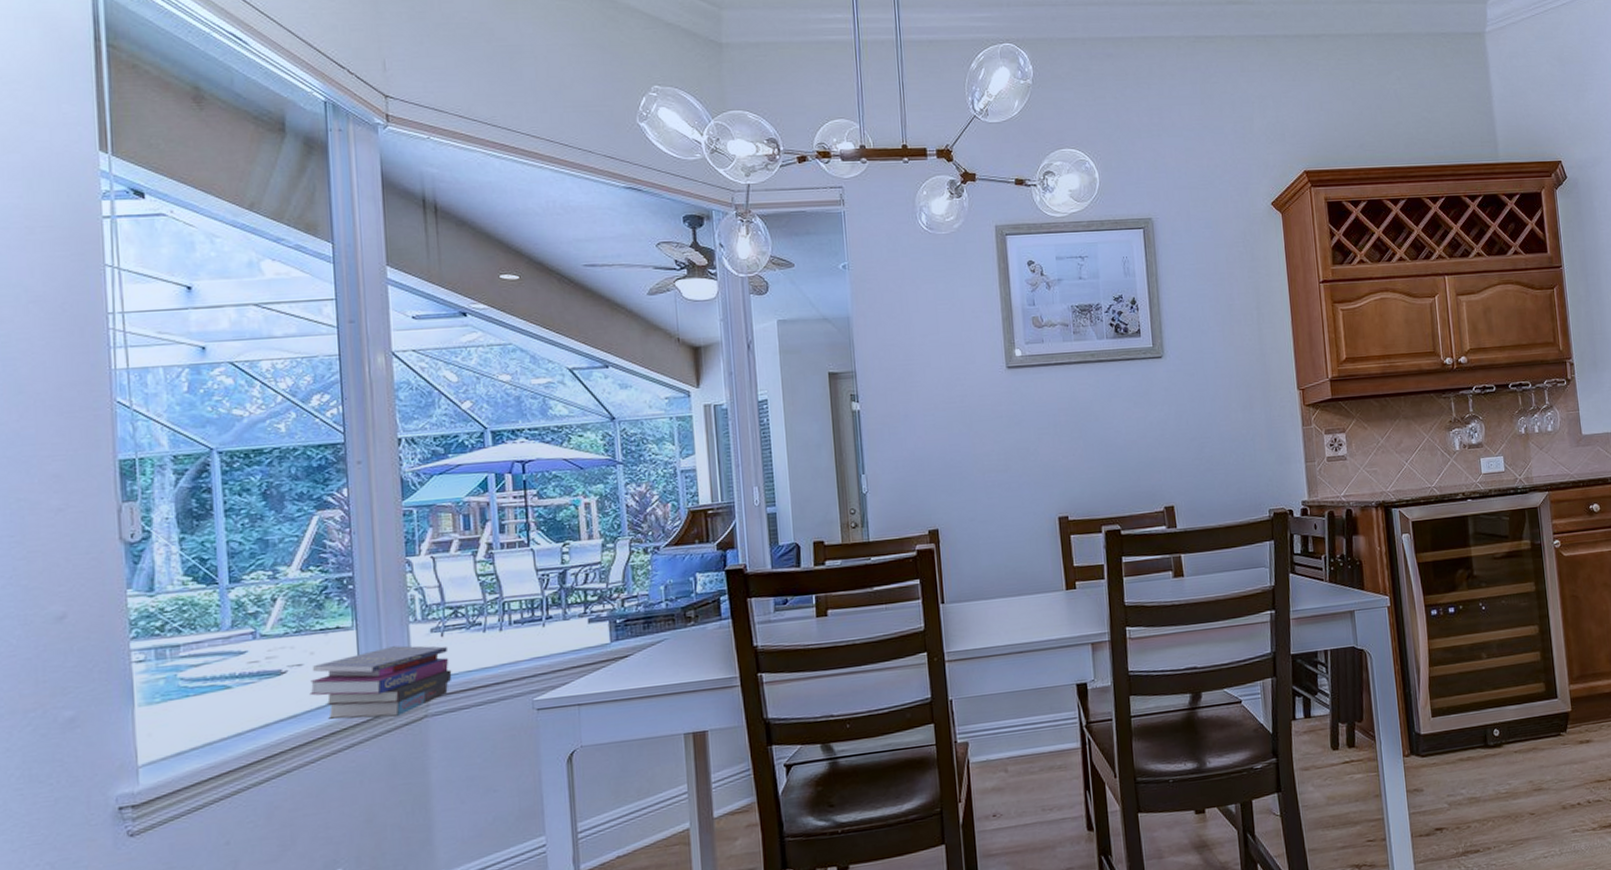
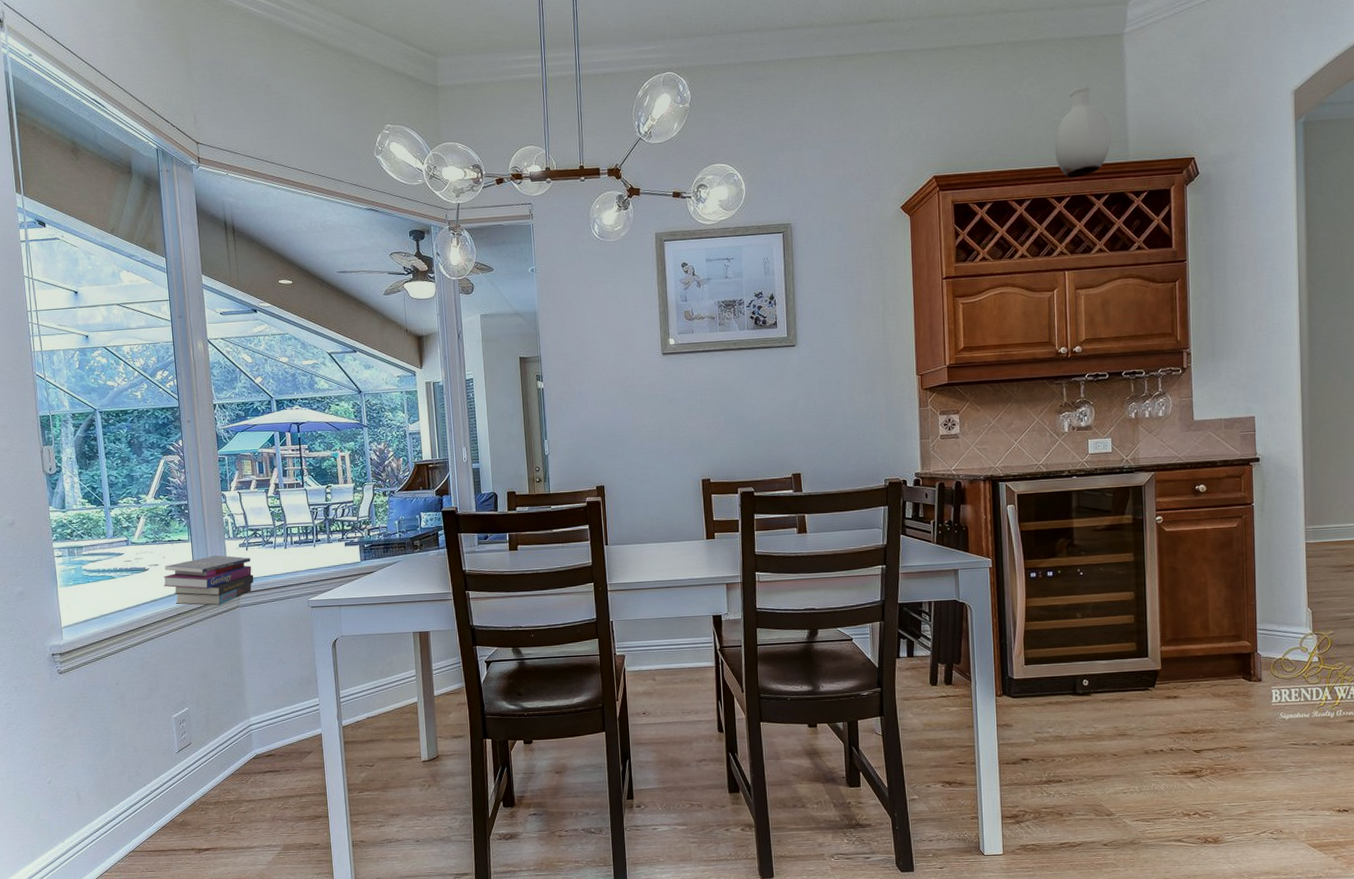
decorative vase: none [1425,82,1481,178] -> present [1055,85,1112,178]

